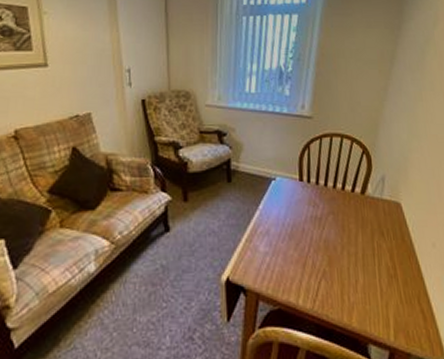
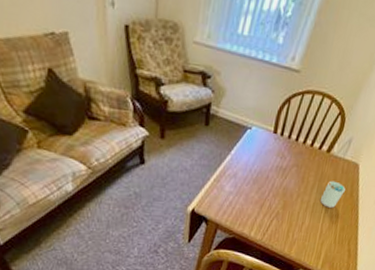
cup: none [368,225,394,258] -> present [320,181,345,208]

